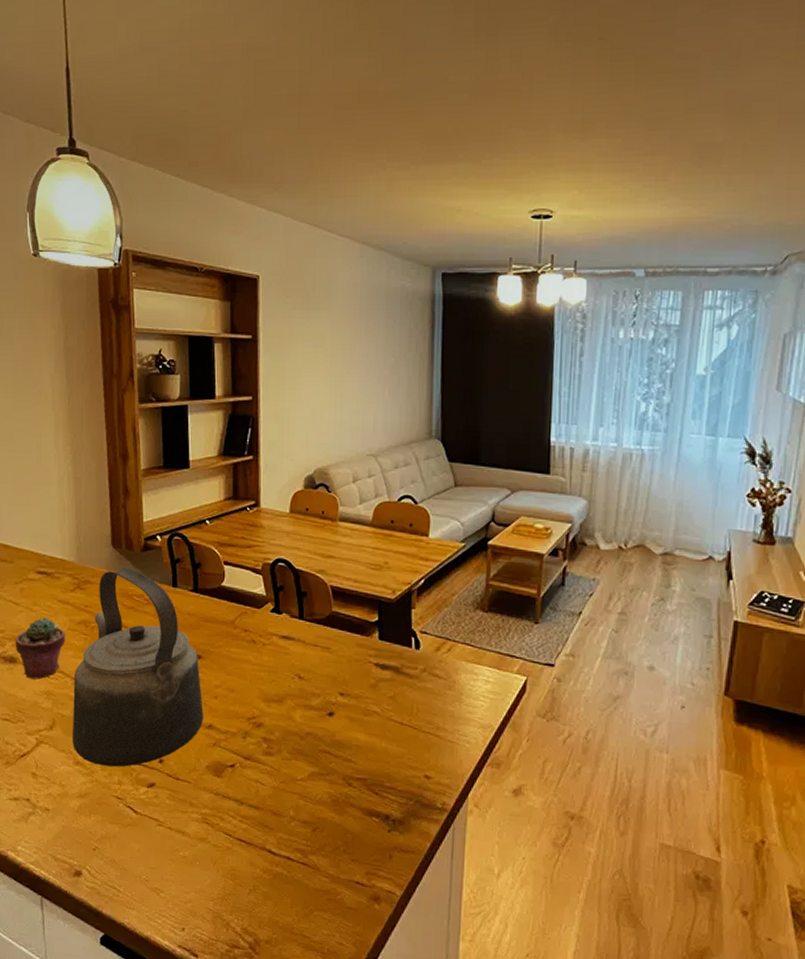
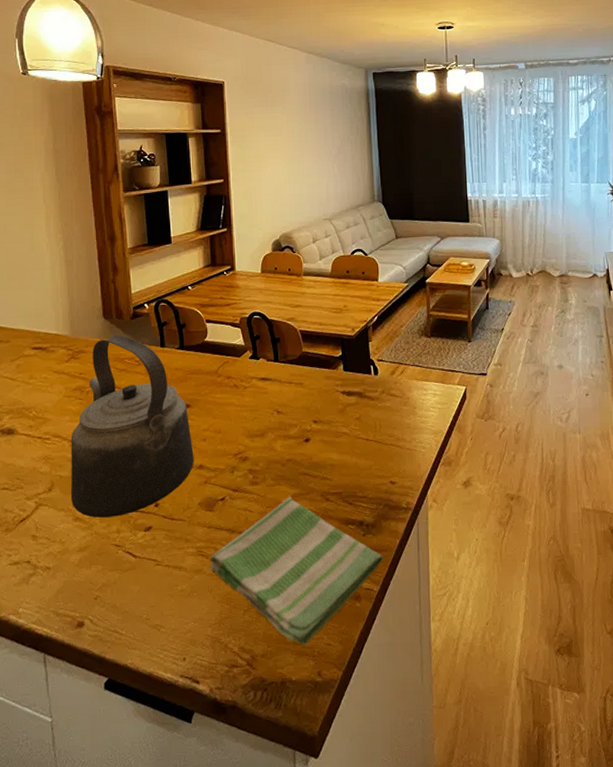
potted succulent: present [15,616,65,680] -> none [12,388,62,447]
dish towel: none [214,775,411,939] -> present [209,497,384,645]

